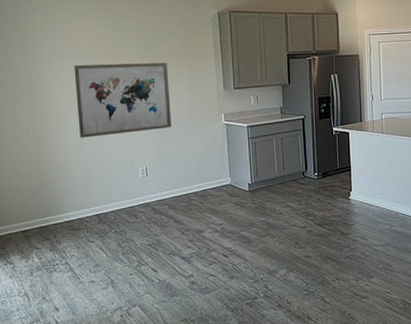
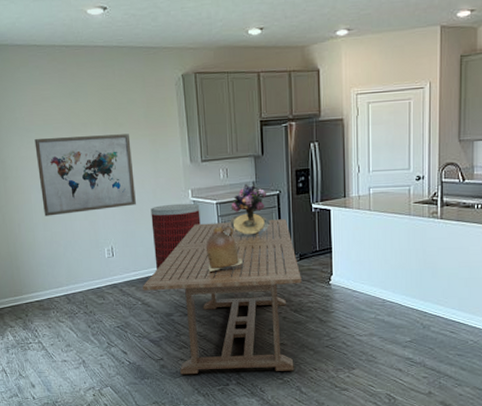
dining table: none [175,141,324,290] -> present [142,219,302,375]
trash can: none [185,126,232,188] -> present [150,203,201,270]
ceramic jug: none [236,147,271,190] -> present [205,226,243,272]
bouquet: none [259,108,297,158] -> present [230,183,271,238]

